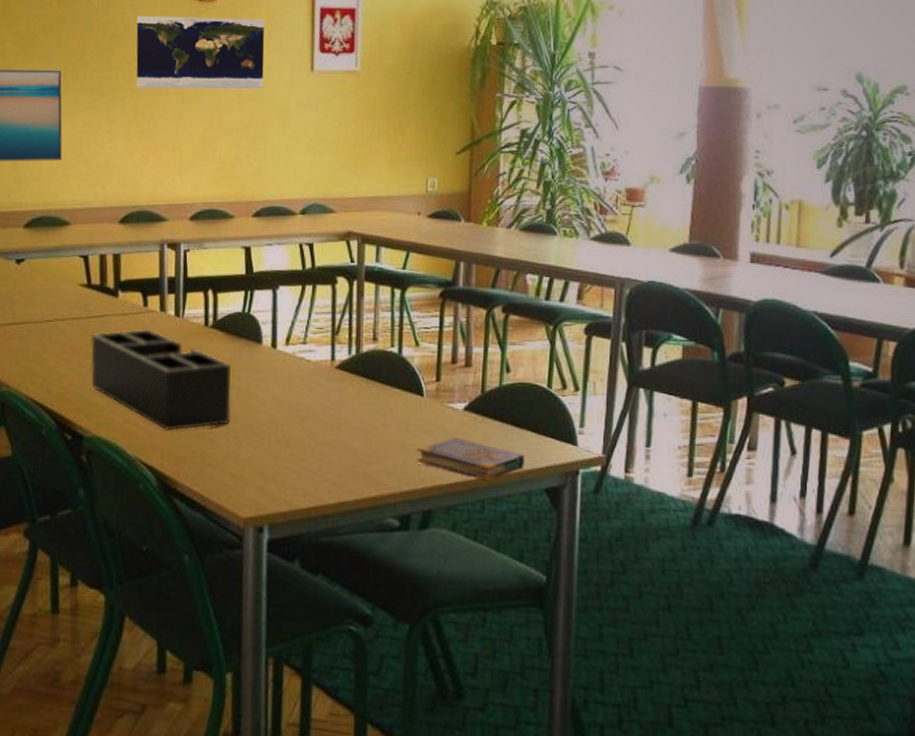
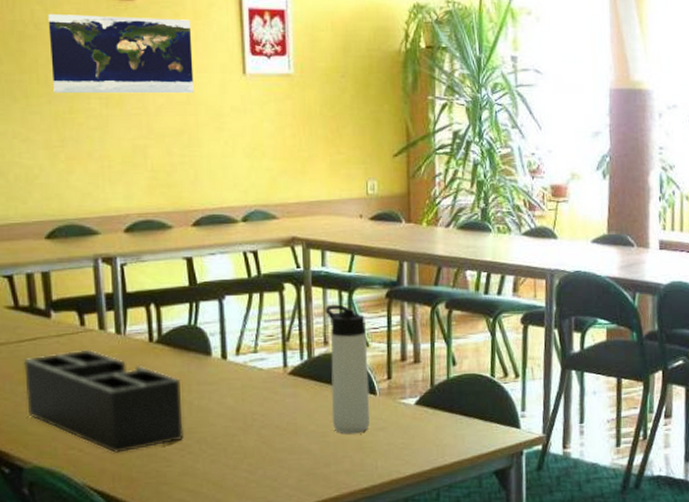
thermos bottle: none [376,301,418,435] -> present [325,304,371,434]
book: present [416,437,524,482] -> none [373,431,474,470]

